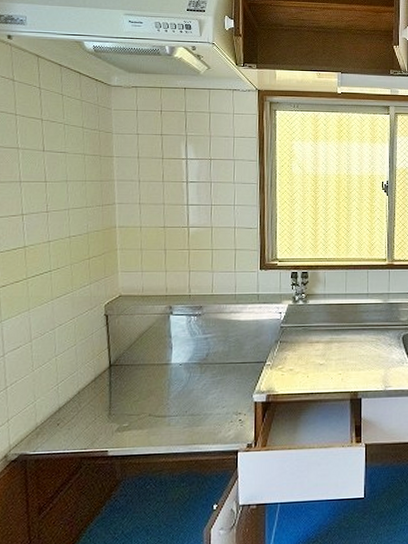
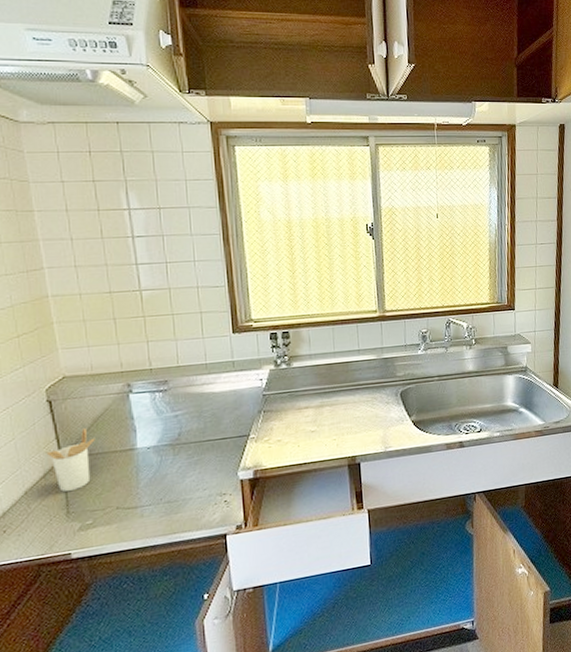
utensil holder: none [98,342,139,395] -> present [46,428,95,492]

